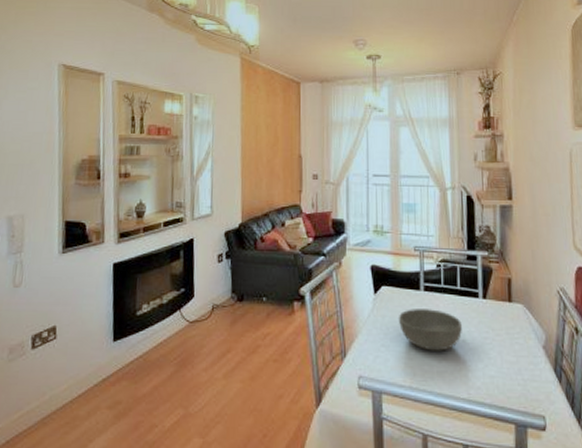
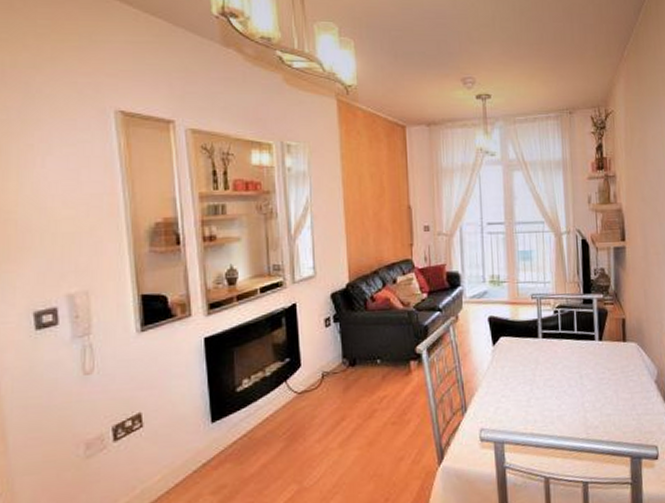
bowl: present [398,309,462,351] -> none [517,355,580,397]

